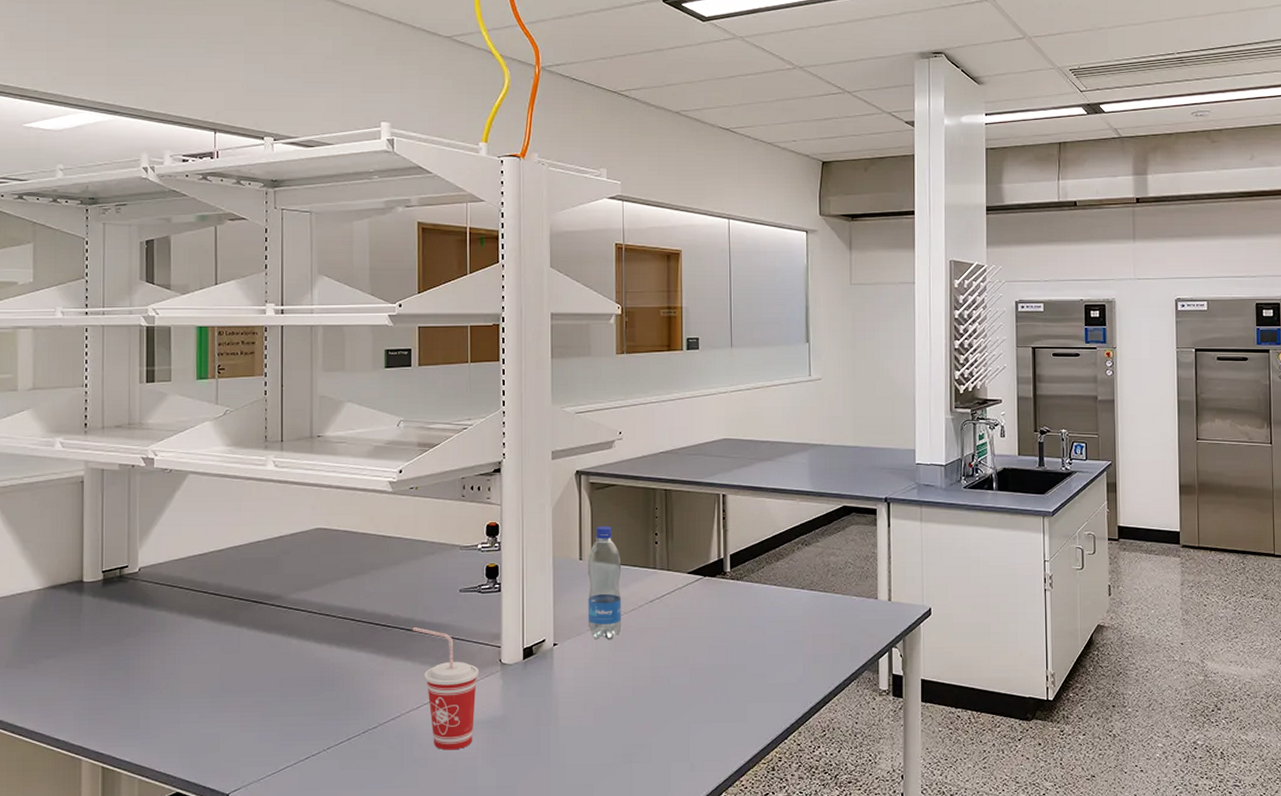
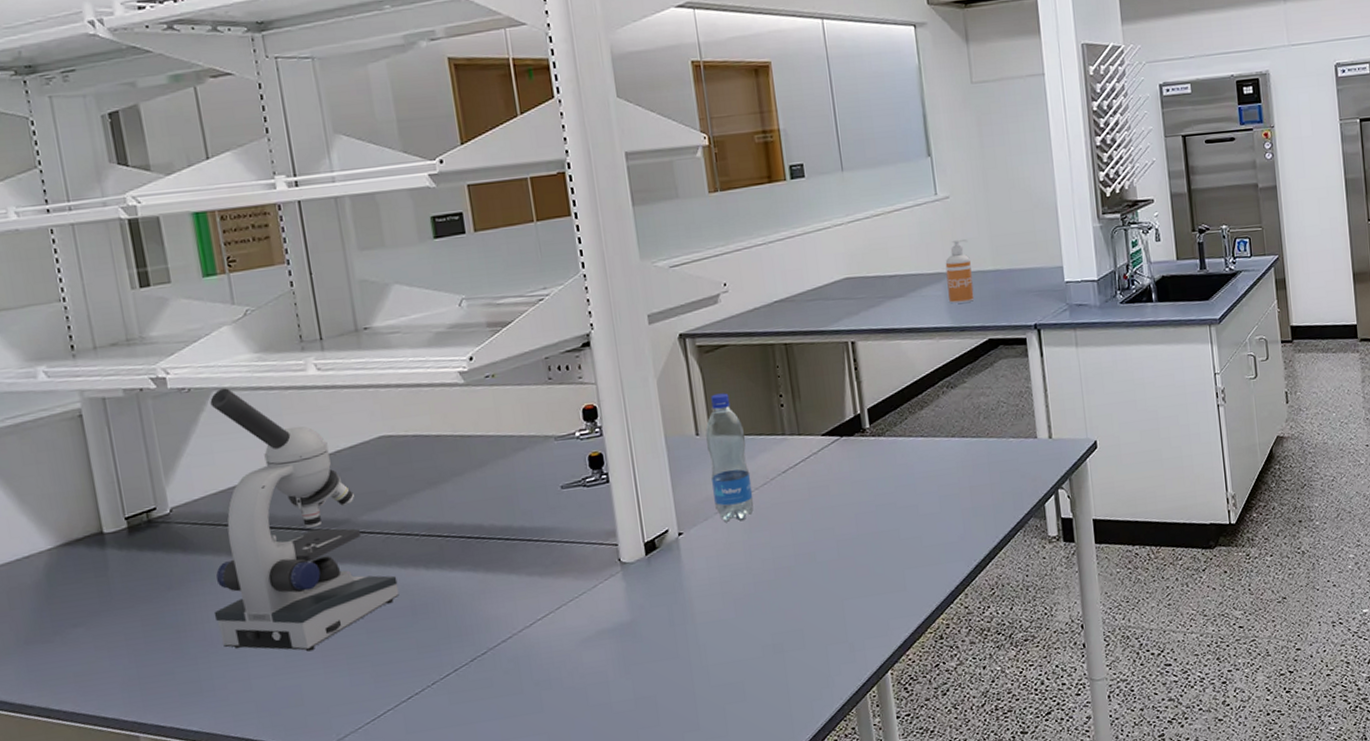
microscope: none [159,473,312,705] -> present [210,388,400,652]
beverage cup: present [412,626,479,750] -> none [511,534,600,668]
soap dispenser: none [812,416,834,472] -> present [945,239,975,304]

